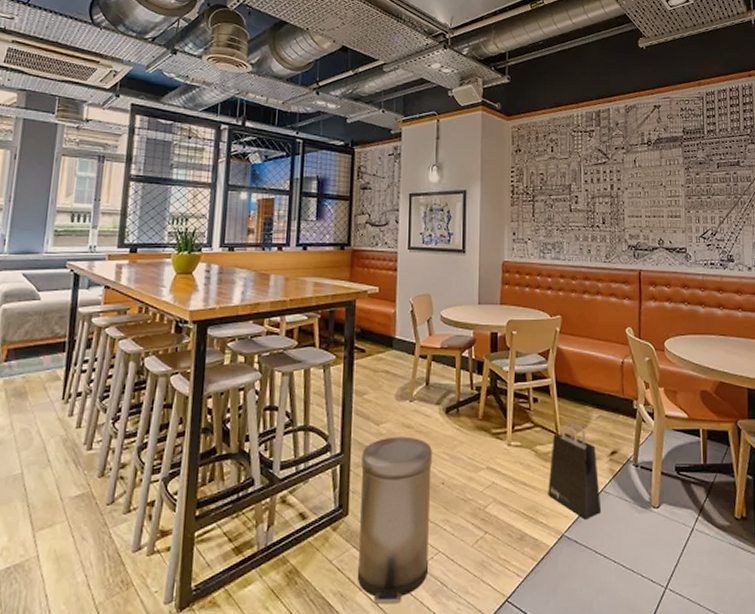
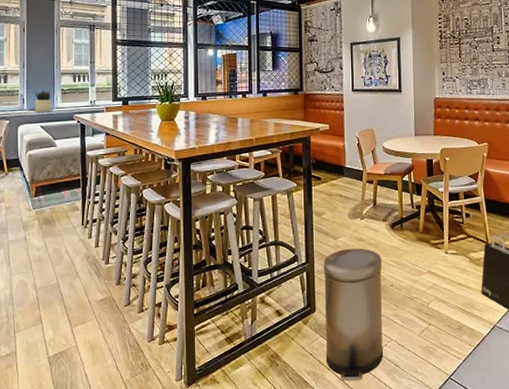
planter: none [16,231,41,258] -> present [34,91,53,113]

